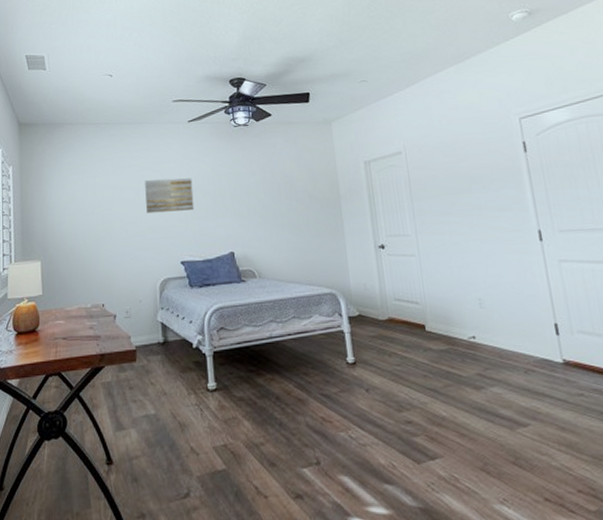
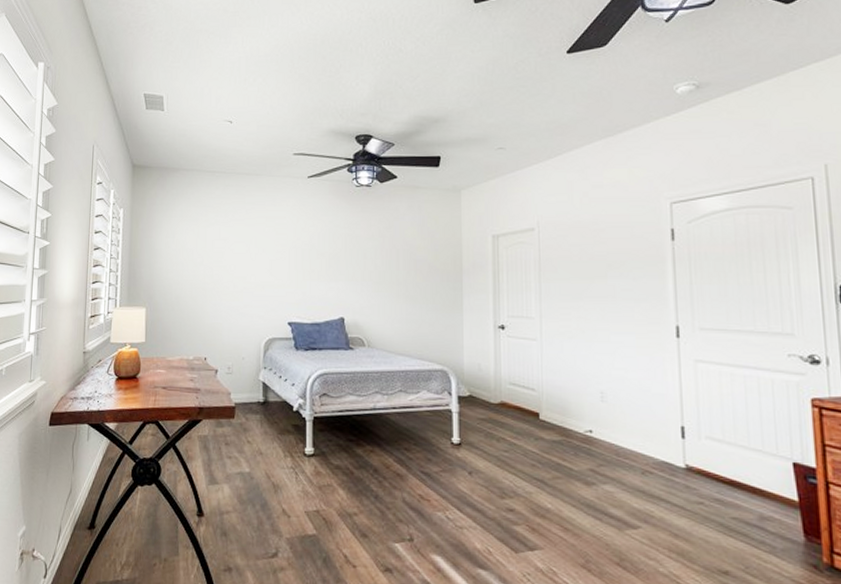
wall art: present [145,178,194,214] -> none [257,235,307,270]

